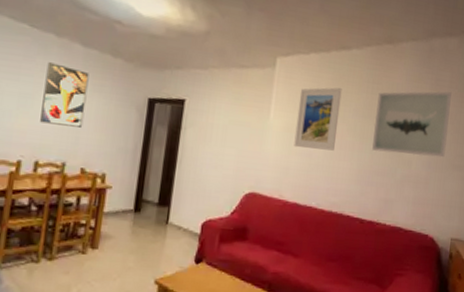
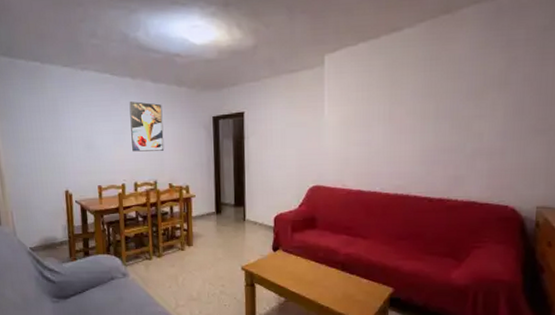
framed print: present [294,87,342,151] -> none [351,72,397,139]
wall art: present [372,91,452,158] -> none [435,51,528,129]

